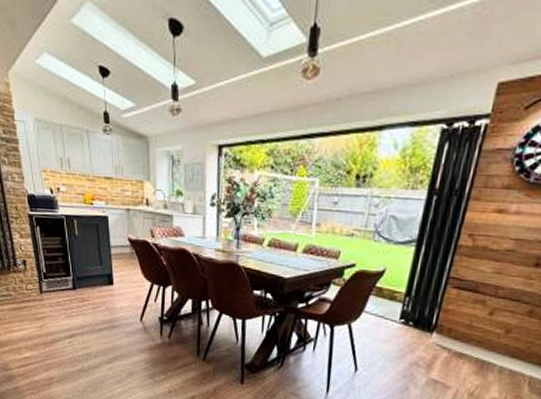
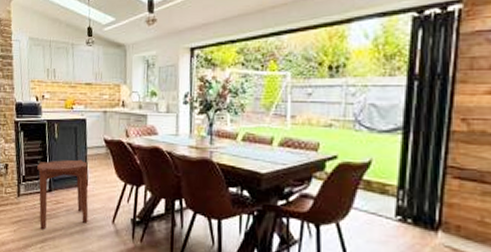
side table: none [58,258,116,326] -> present [37,159,89,230]

